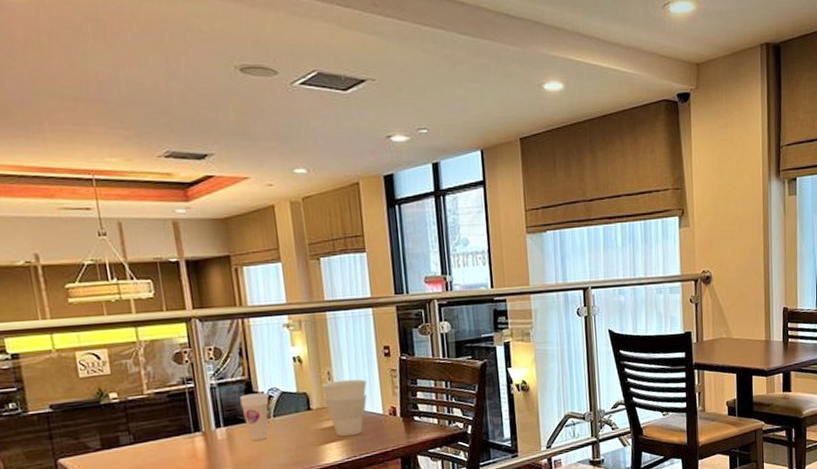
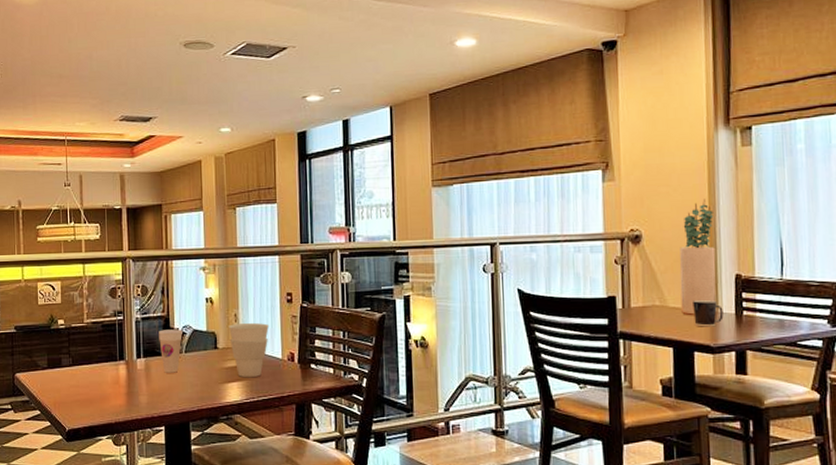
vase: none [741,242,769,346] -> present [679,199,717,316]
mug: none [751,330,774,355] -> present [693,299,724,327]

